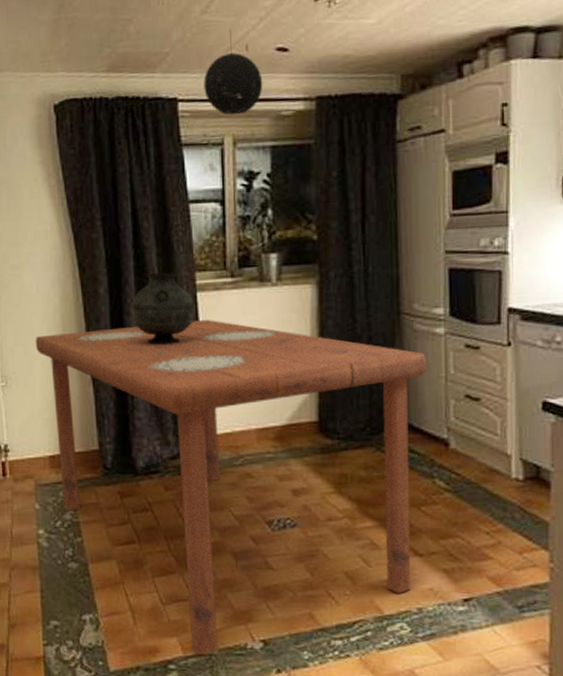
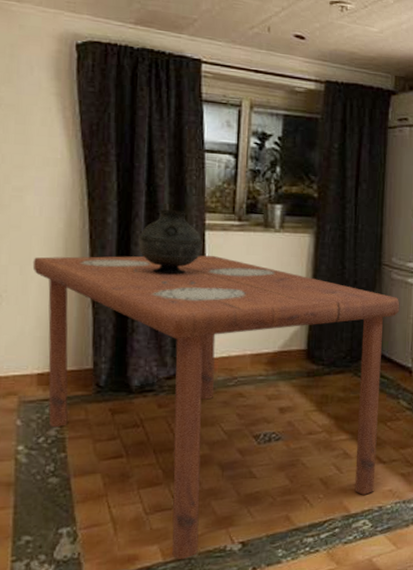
pendant light: present [203,28,263,115] -> none [227,10,281,84]

